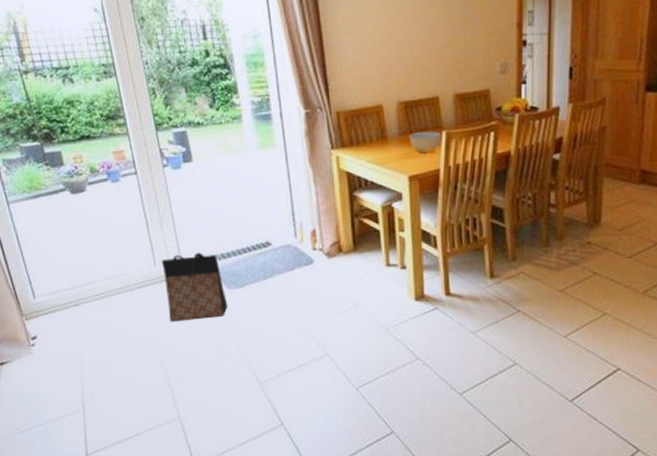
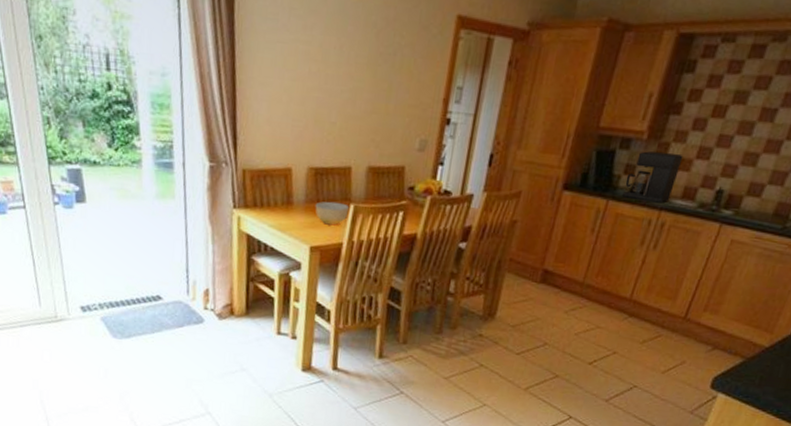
bag: present [161,252,228,322] -> none [46,297,113,365]

